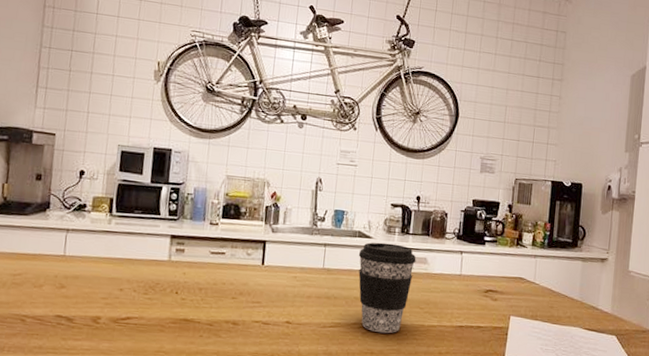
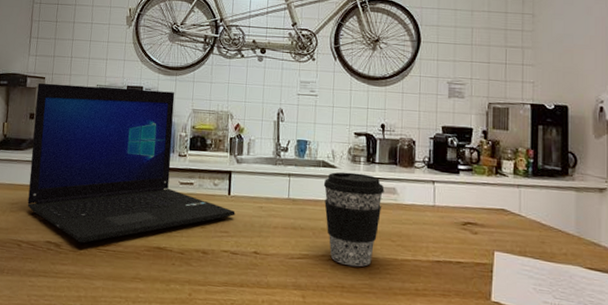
laptop: none [33,139,269,317] -> present [27,82,235,244]

